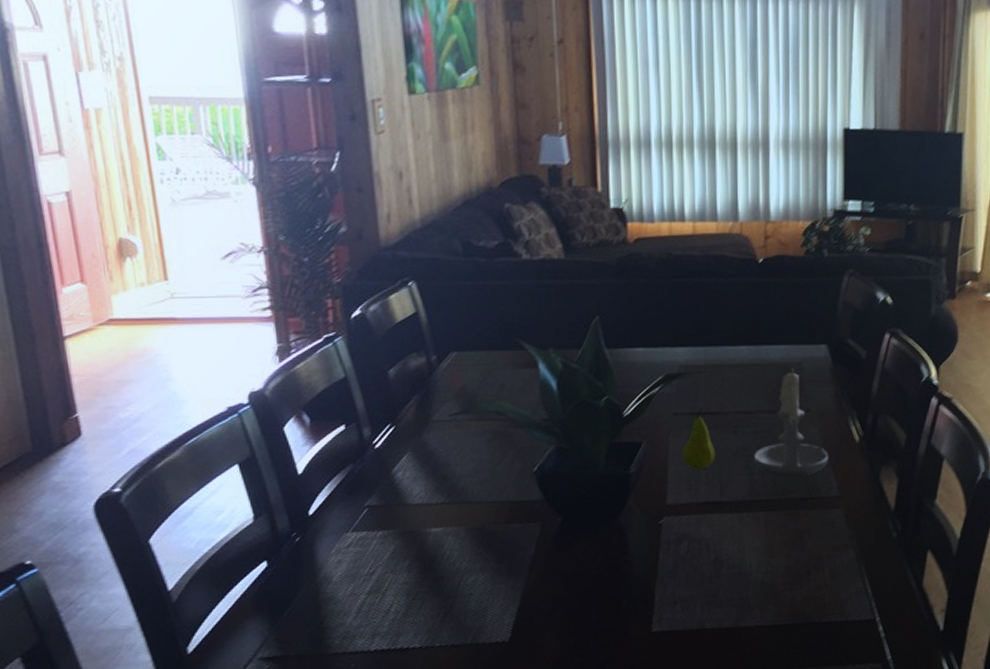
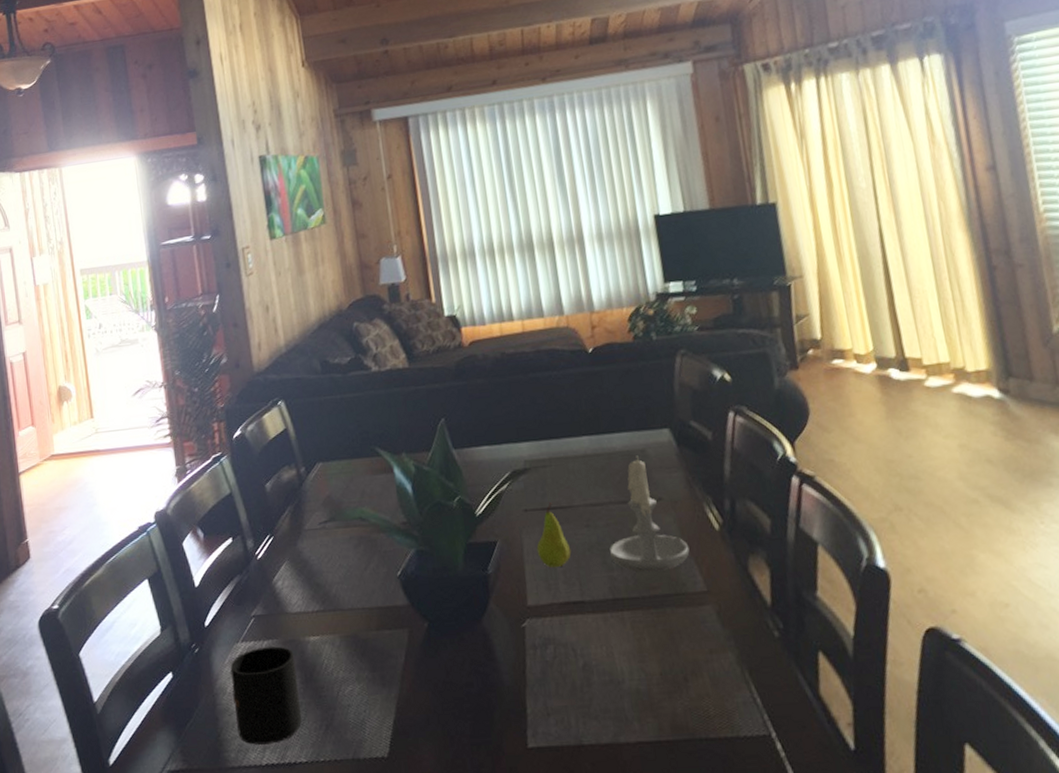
mug: none [337,537,418,632] -> present [230,646,302,745]

